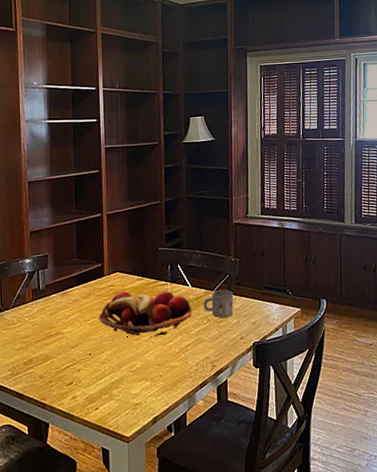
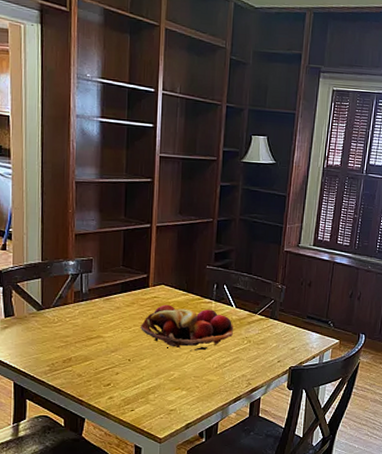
mug: present [203,289,234,318] -> none [245,314,276,340]

